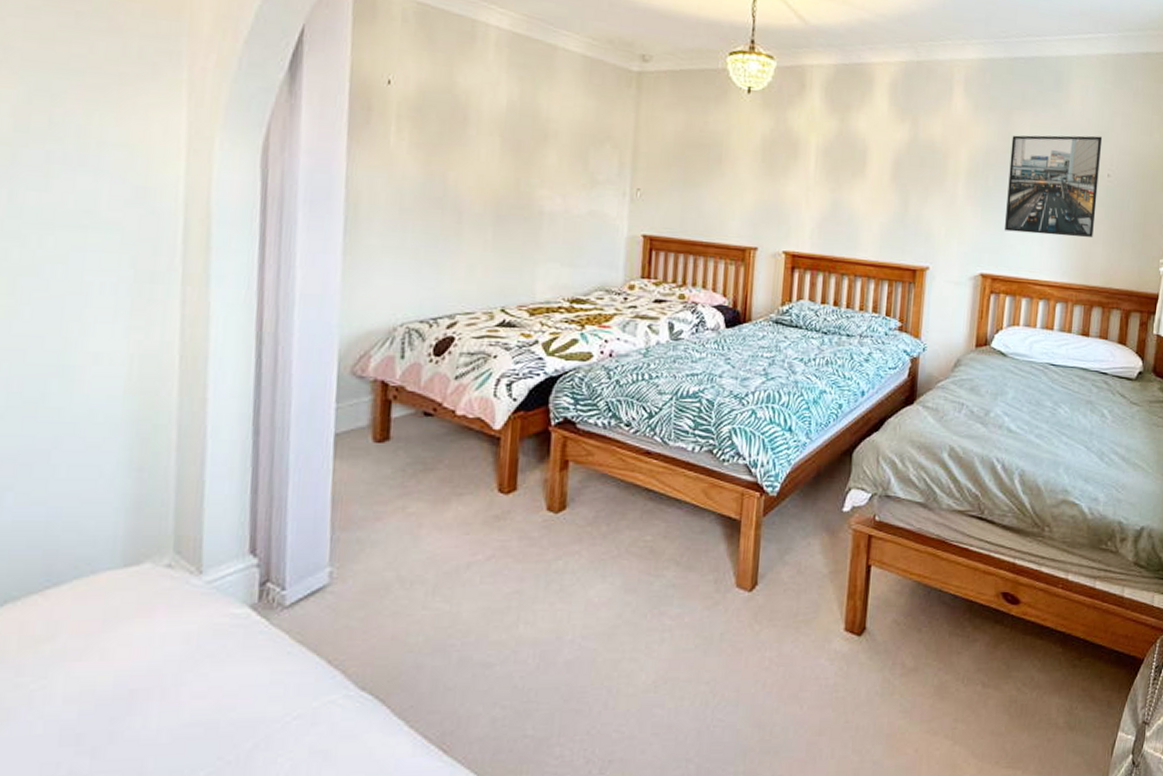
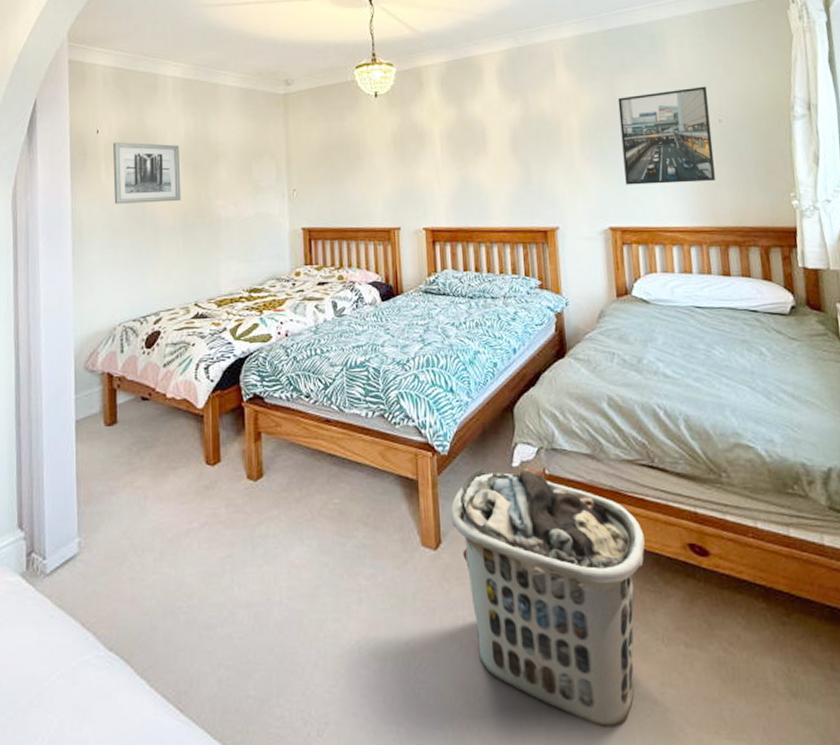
wall art: none [405,99,498,185] -> present [112,142,181,204]
clothes hamper: none [771,512,962,760] -> present [450,469,645,728]

